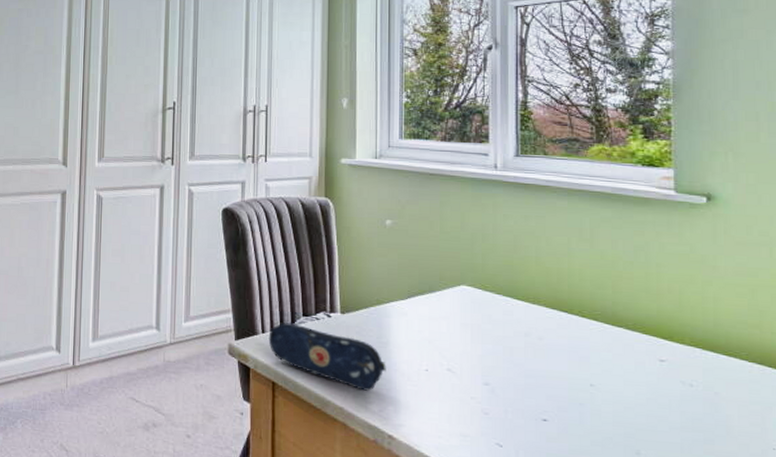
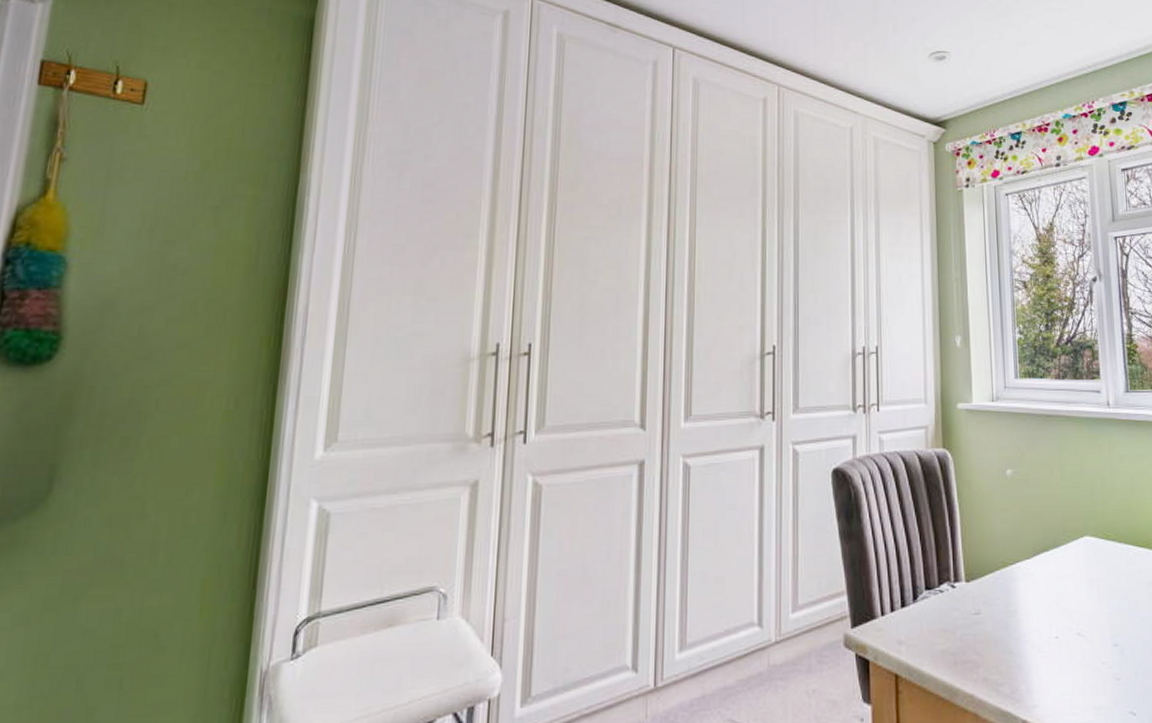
pencil case: present [268,323,386,391] -> none [888,600,1016,671]

